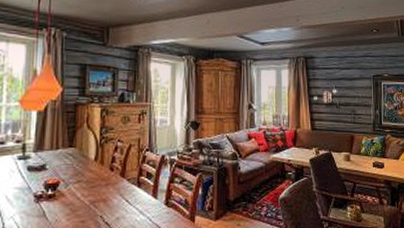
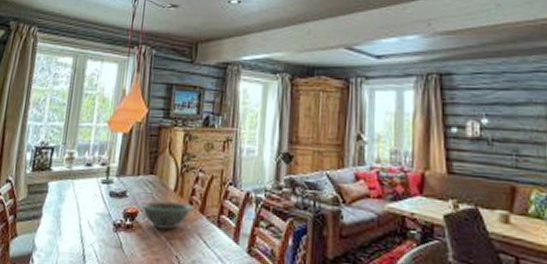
decorative bowl: none [59,170,114,194] -> present [138,201,193,230]

